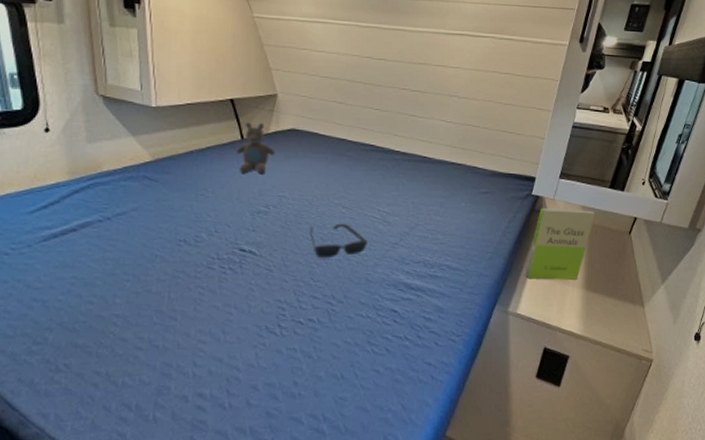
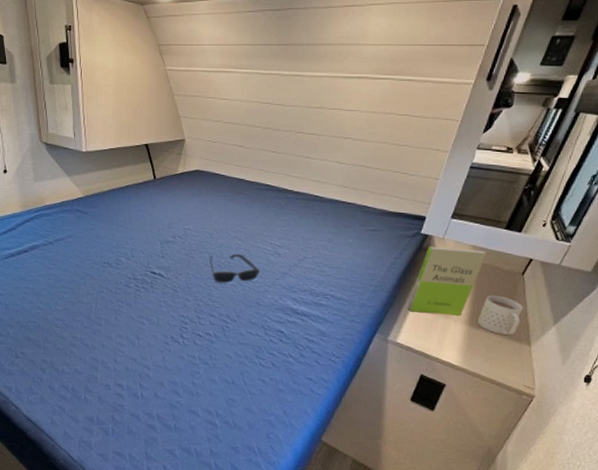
stuffed animal: present [236,123,276,174] -> none [149,165,182,210]
mug: none [592,256,633,297] -> present [476,295,523,335]

